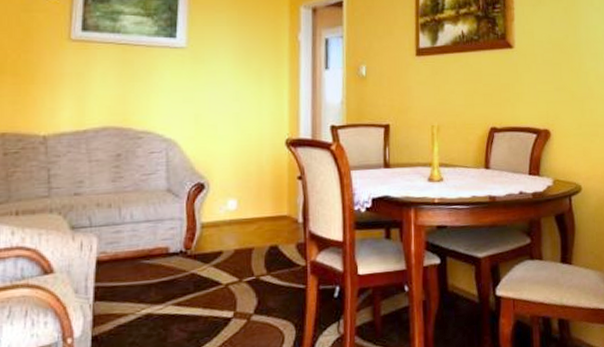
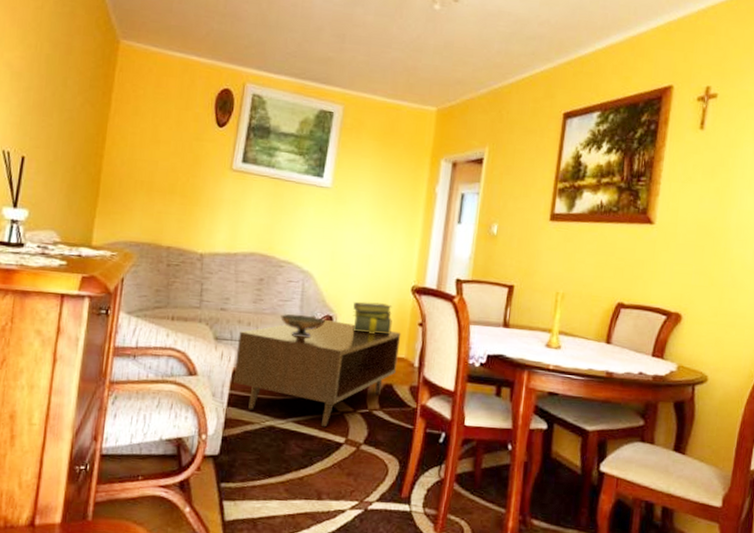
coffee table: none [98,187,281,305] -> present [234,319,401,427]
decorative bowl: none [145,185,197,212] -> present [280,314,326,338]
stack of books: none [226,161,270,195] -> present [353,301,392,335]

